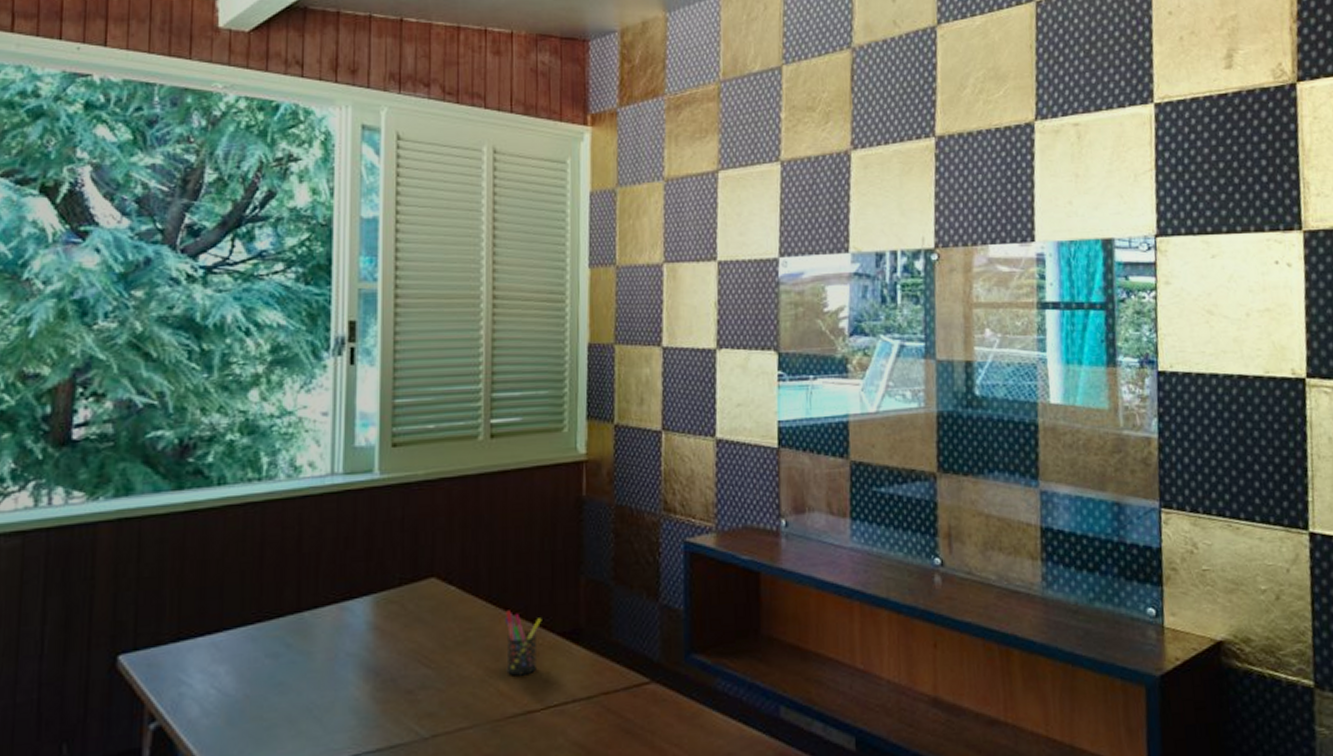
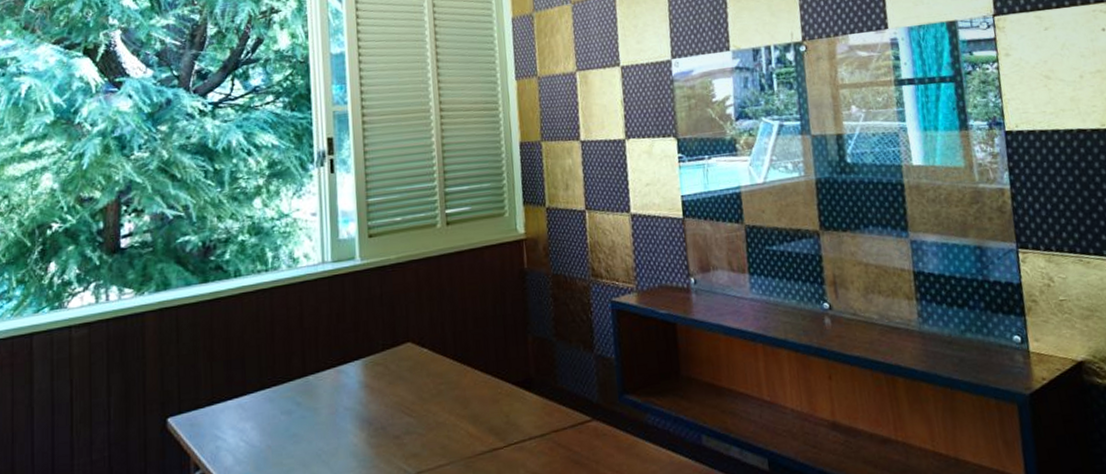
pen holder: present [504,610,542,676] -> none [468,366,500,420]

